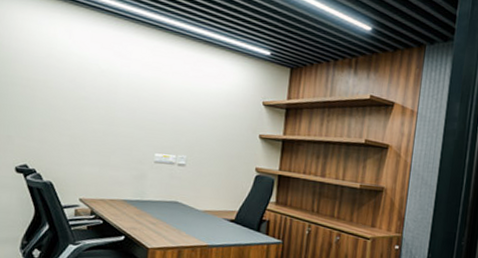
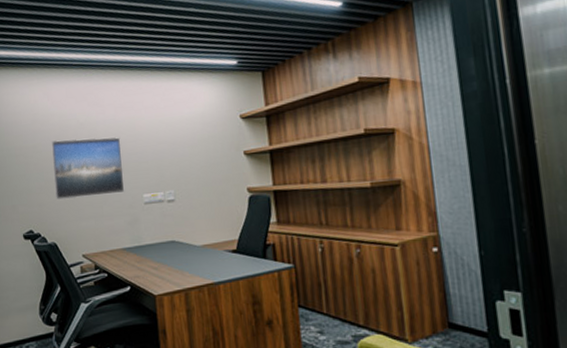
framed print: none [60,79,142,148] -> present [51,137,125,201]

